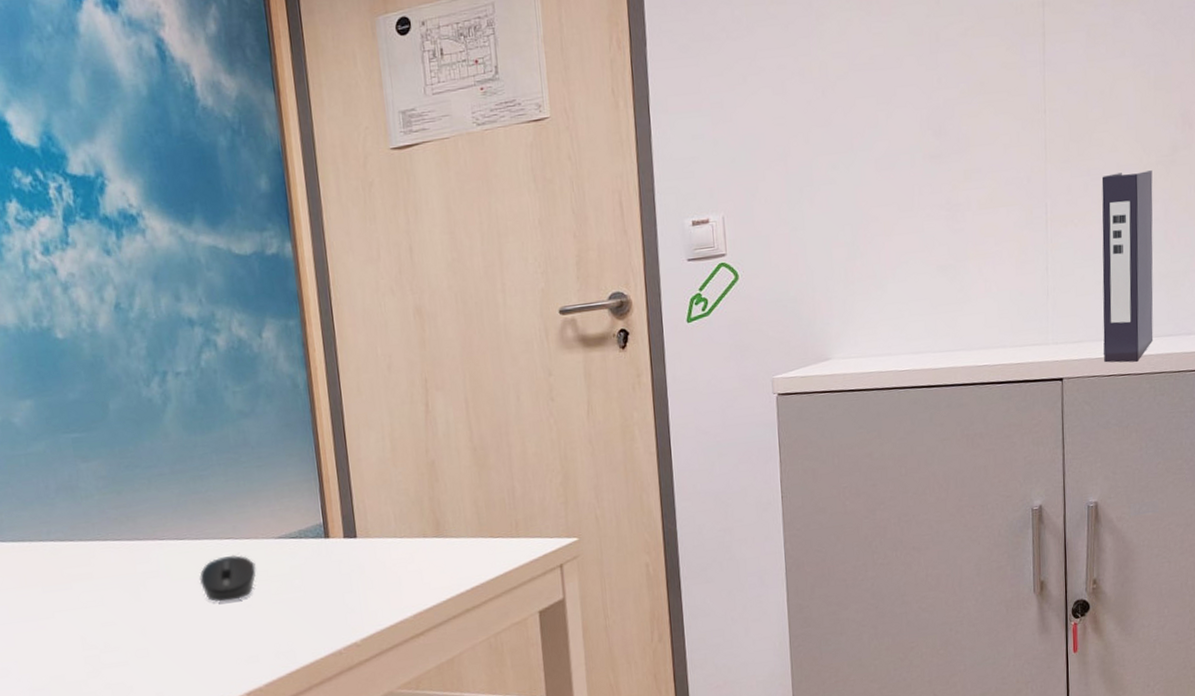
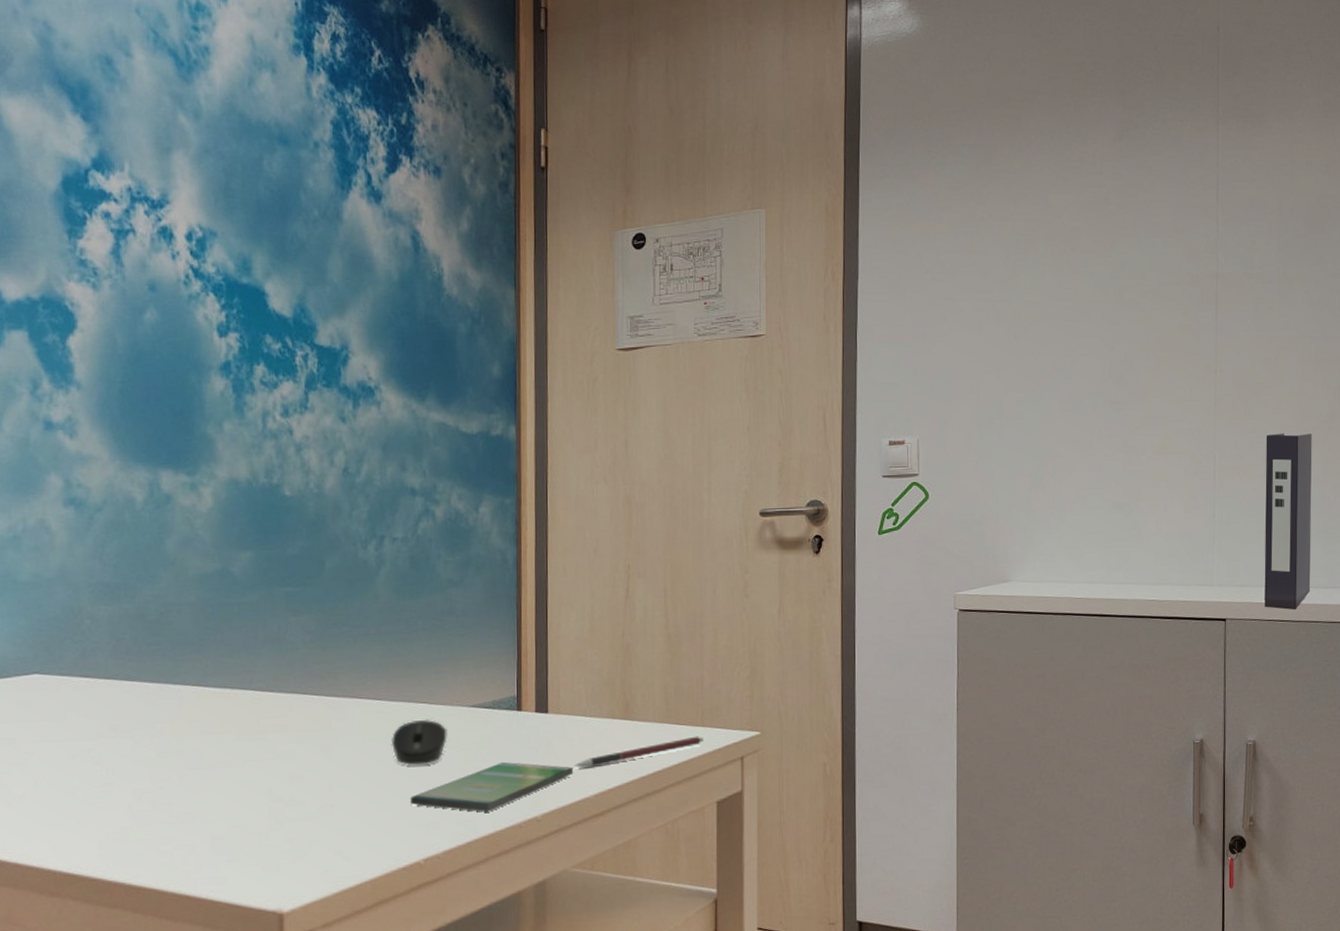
smartphone: none [226,589,390,642] -> present [410,762,574,812]
pen: none [390,547,520,590] -> present [575,736,703,768]

